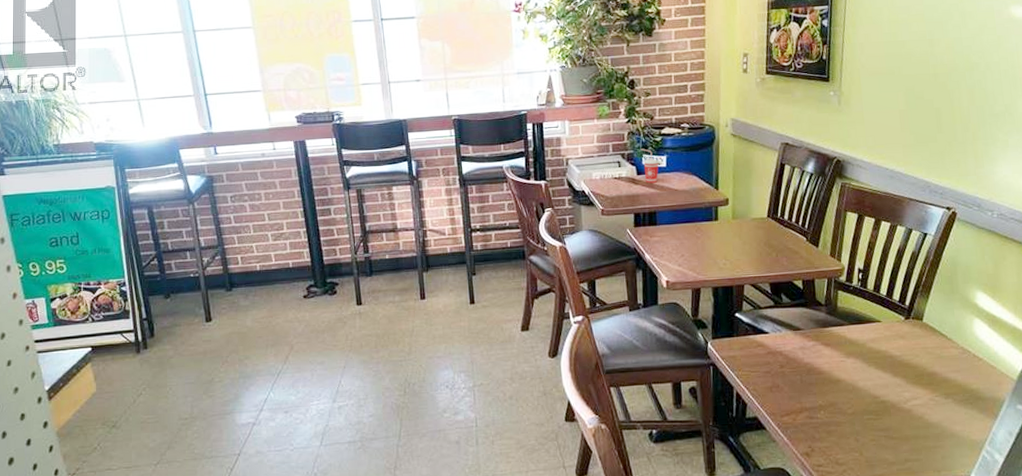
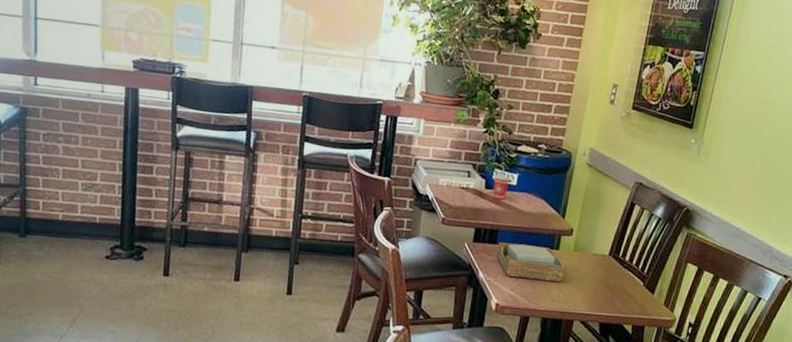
napkin holder: none [658,220,727,253] -> present [496,242,565,282]

